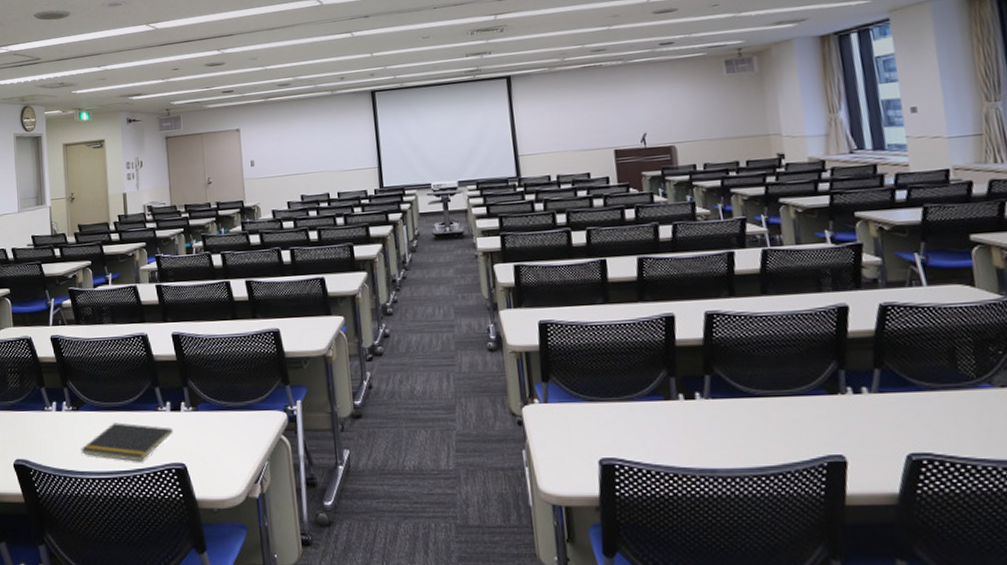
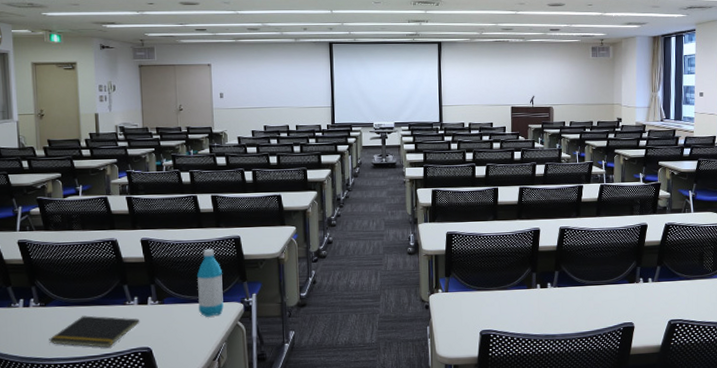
water bottle: none [232,344,264,428] -> present [196,248,224,317]

